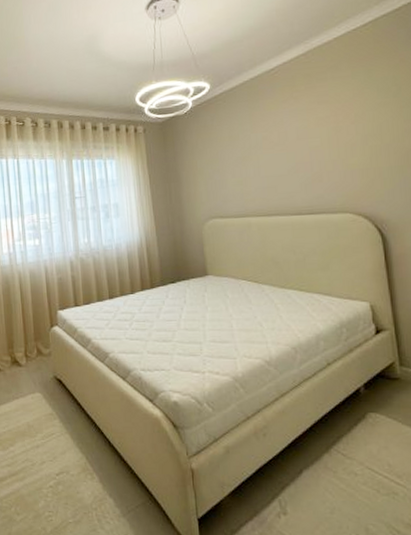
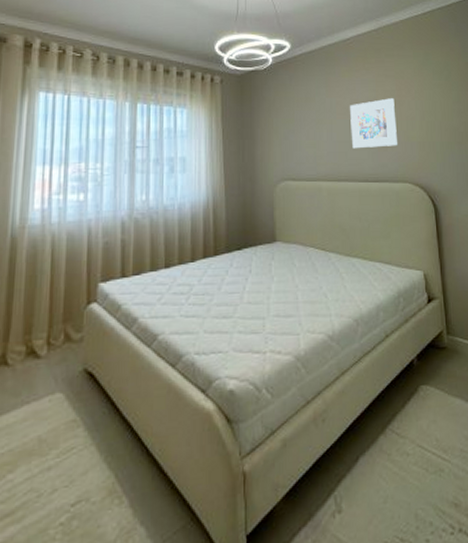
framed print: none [278,125,335,183] -> present [350,98,397,149]

